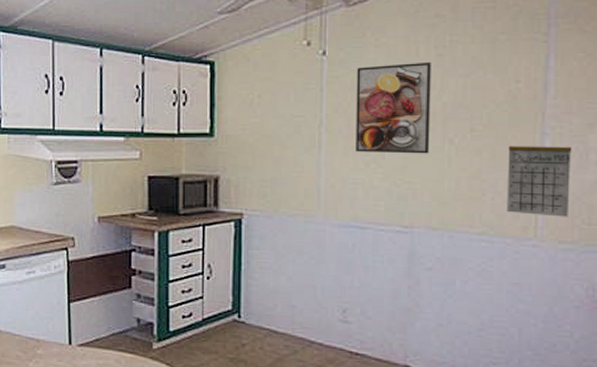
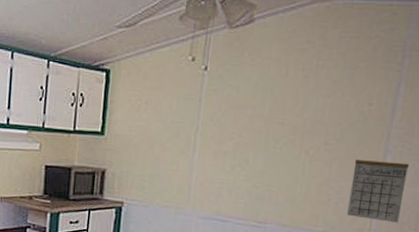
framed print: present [356,62,431,154] -> none [224,82,298,162]

